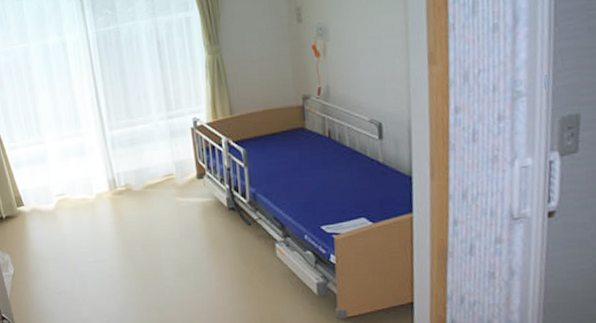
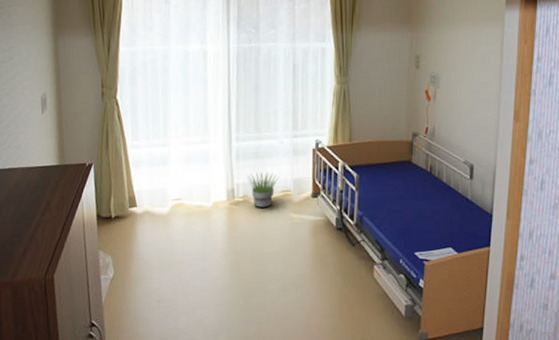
potted plant: none [126,158,160,195] -> present [247,172,280,208]

